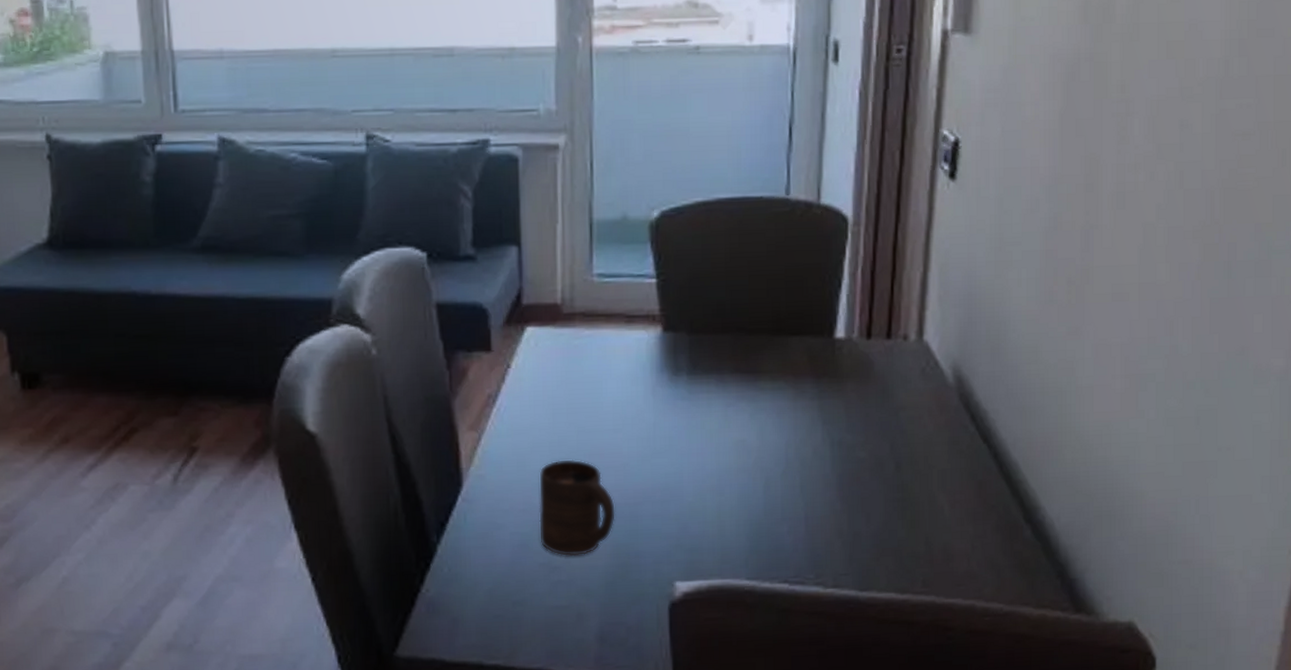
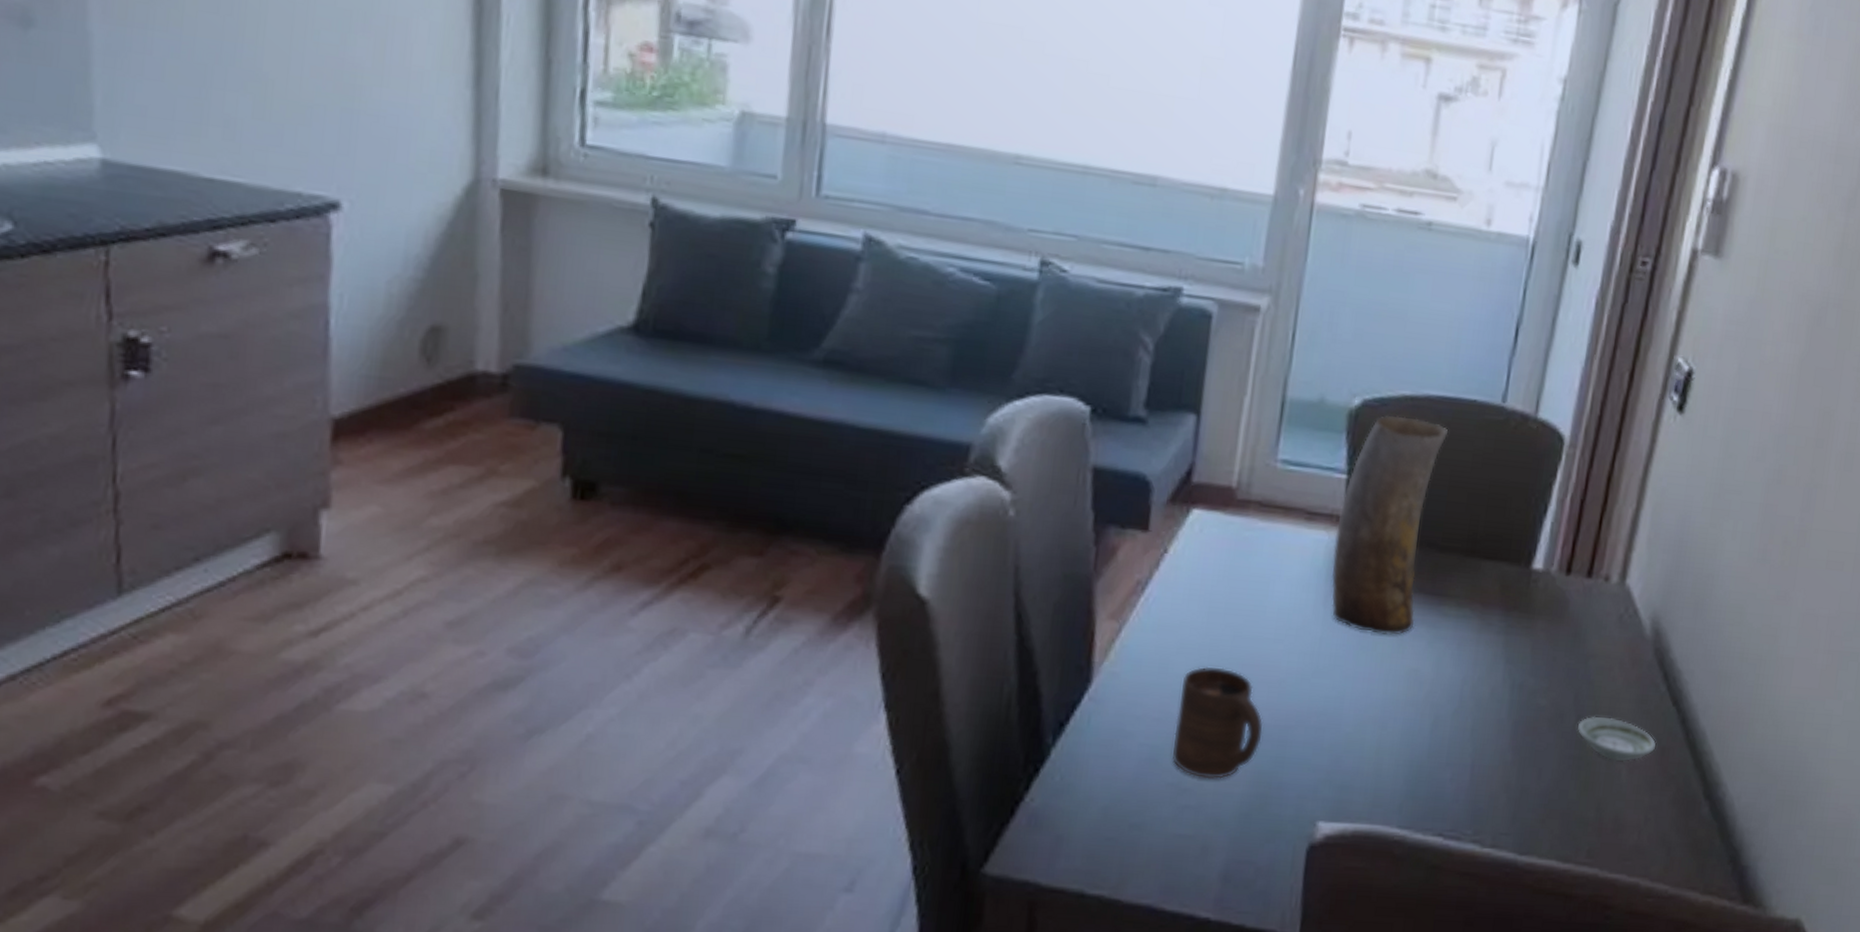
vase: none [654,220,742,413] -> present [1331,415,1448,635]
saucer: none [897,460,973,499] -> present [1576,716,1657,762]

